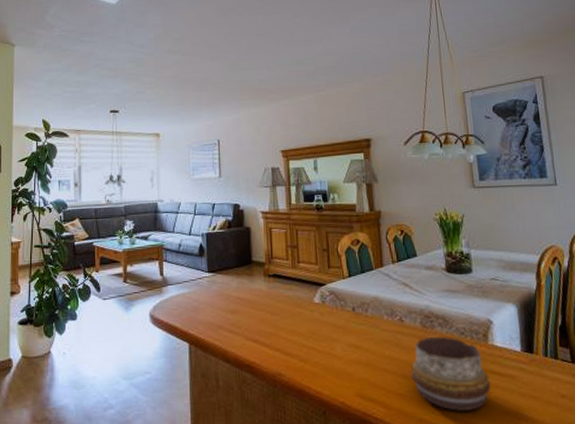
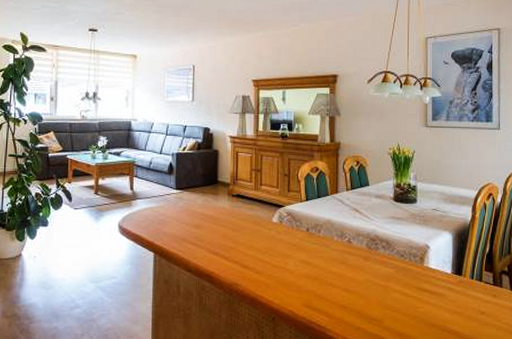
decorative bowl: present [410,336,491,412] -> none [353,257,422,323]

